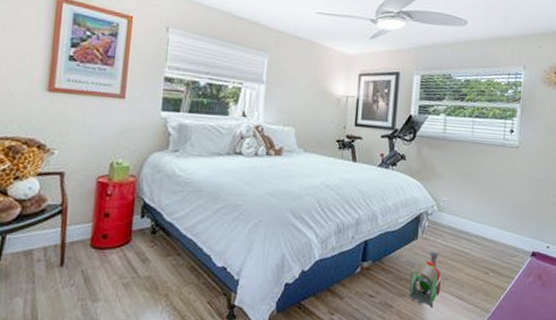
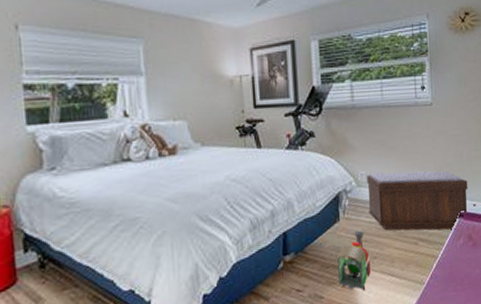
bench: none [446,201,544,267] -> present [367,170,468,231]

